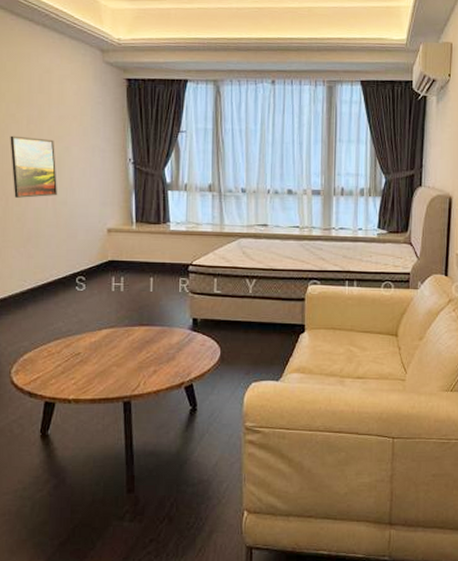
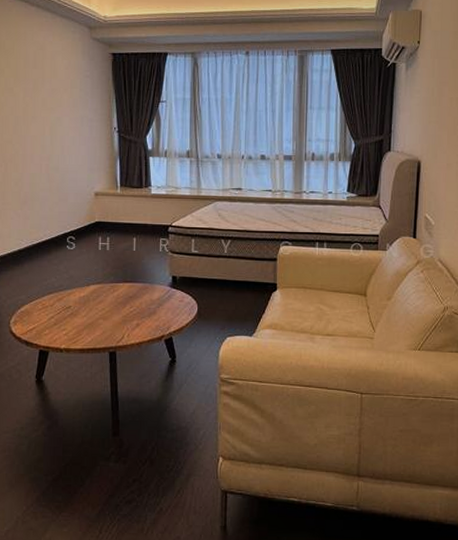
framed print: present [10,135,58,198] -> none [8,107,51,165]

